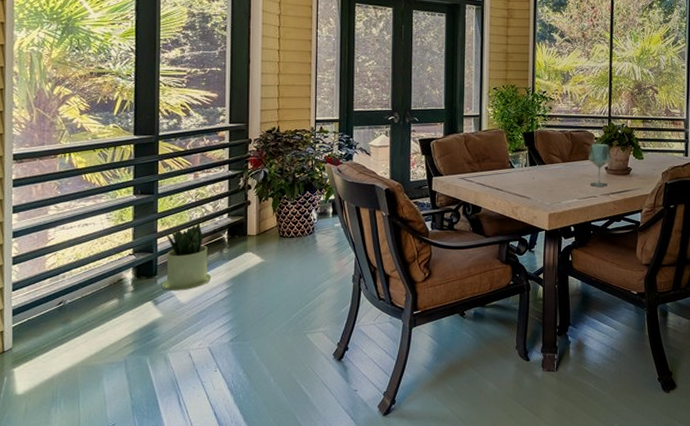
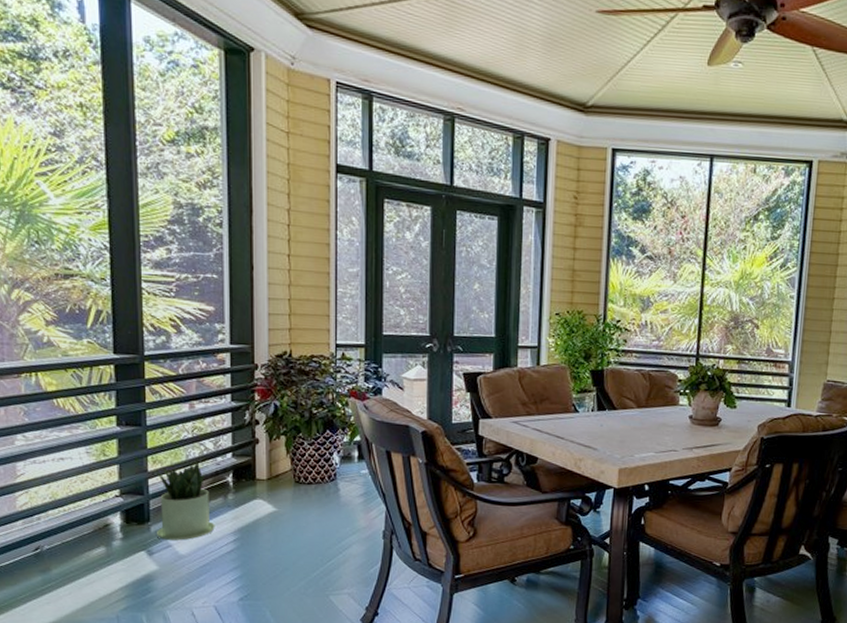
wine glass: present [589,143,612,187] -> none [669,386,698,440]

